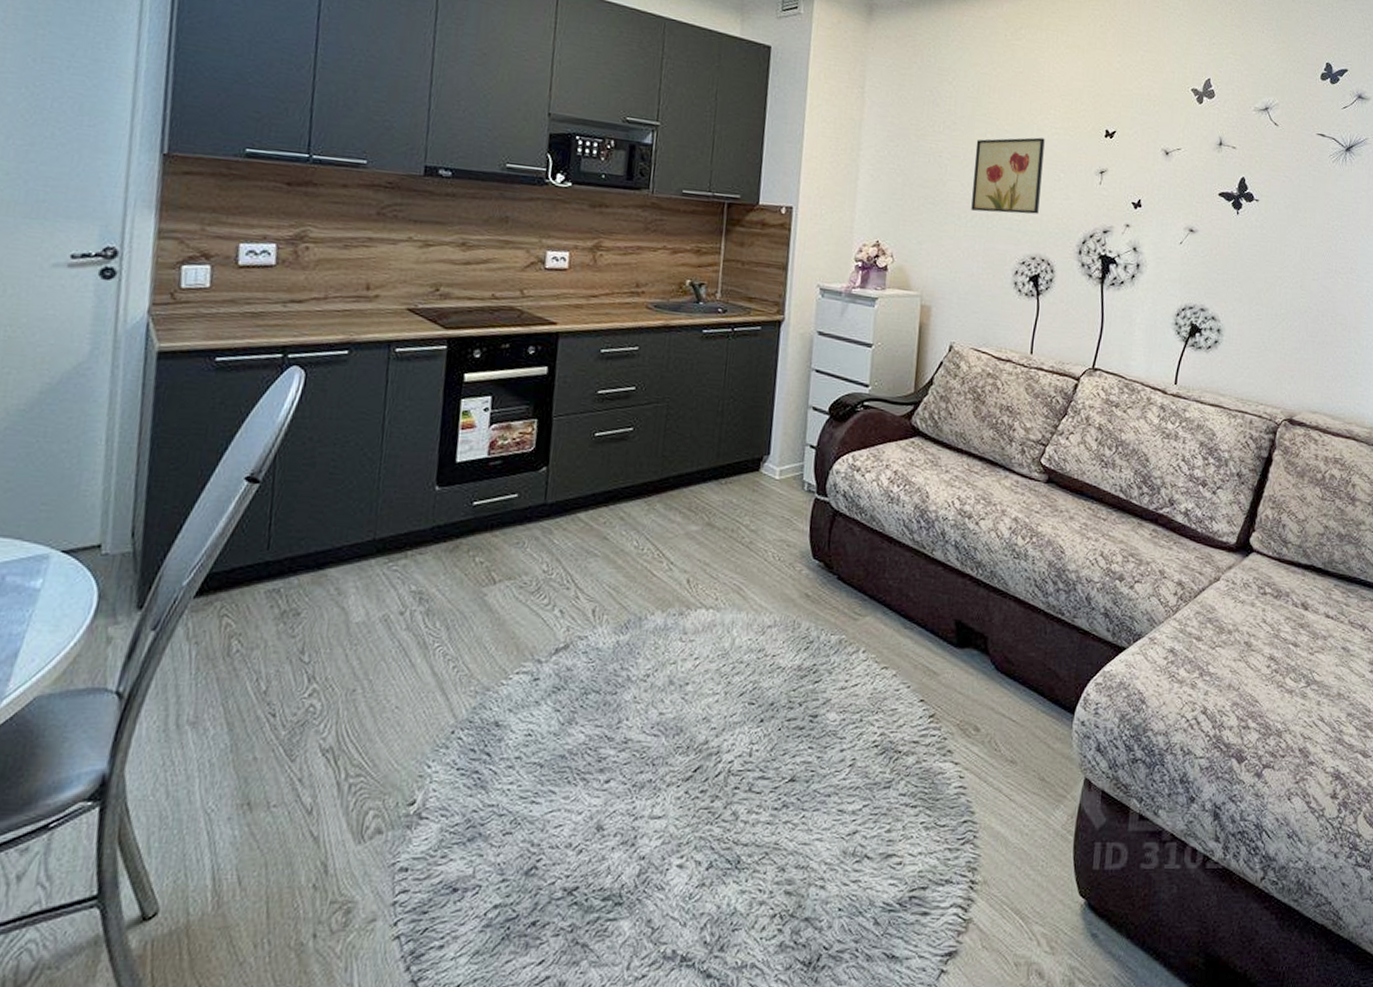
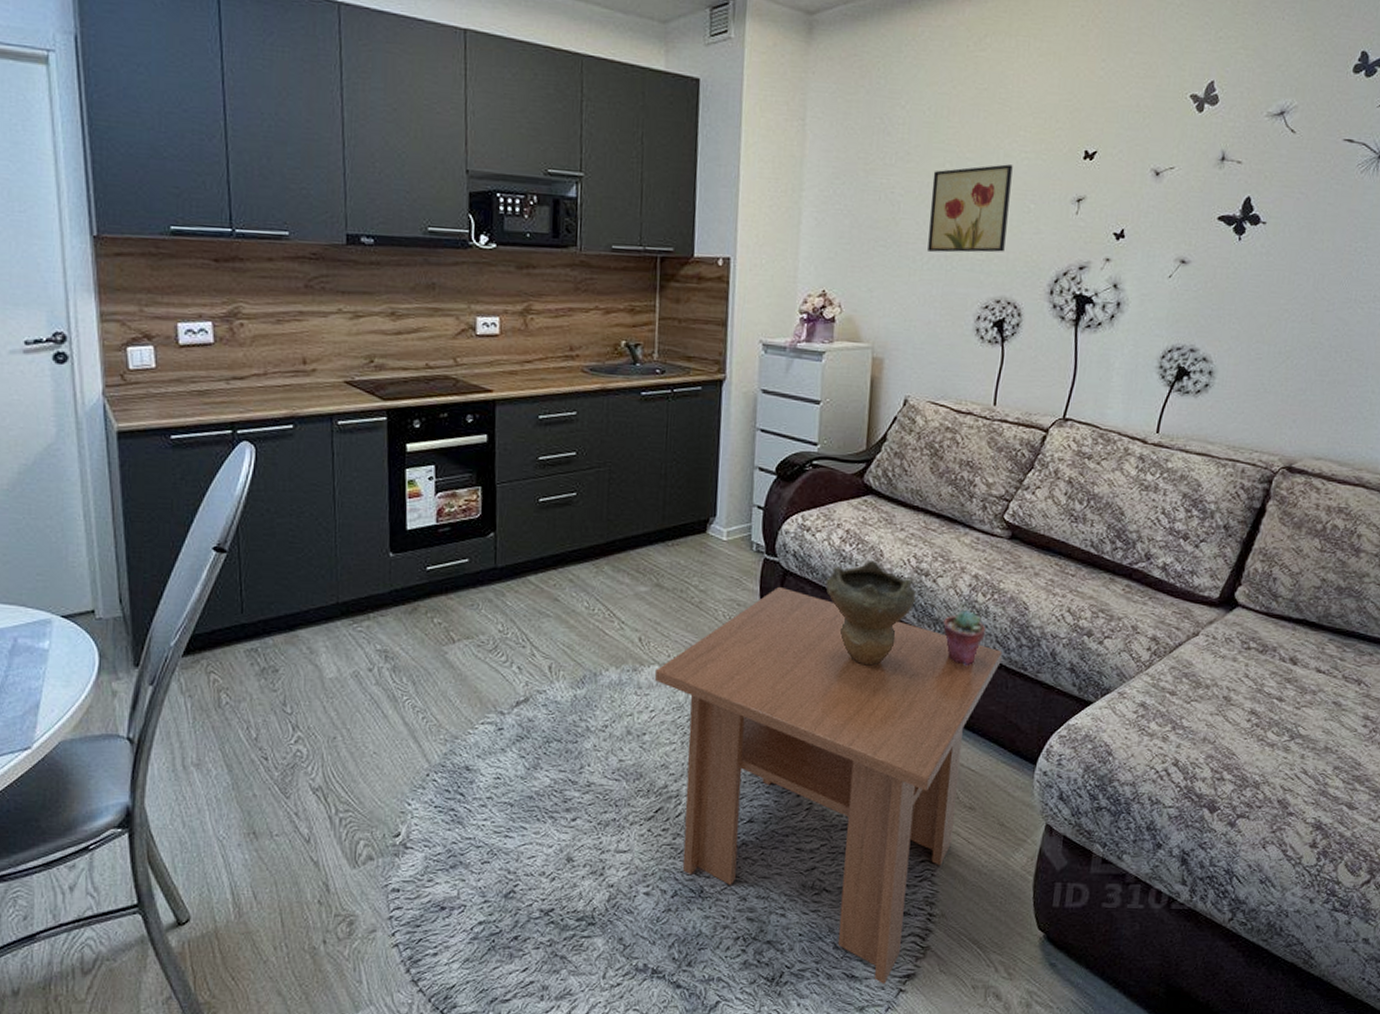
coffee table: none [701,527,1041,965] -> present [654,586,1002,985]
decorative bowl: none [874,502,960,610] -> present [826,561,917,666]
potted succulent: none [985,552,1025,610] -> present [943,609,986,665]

